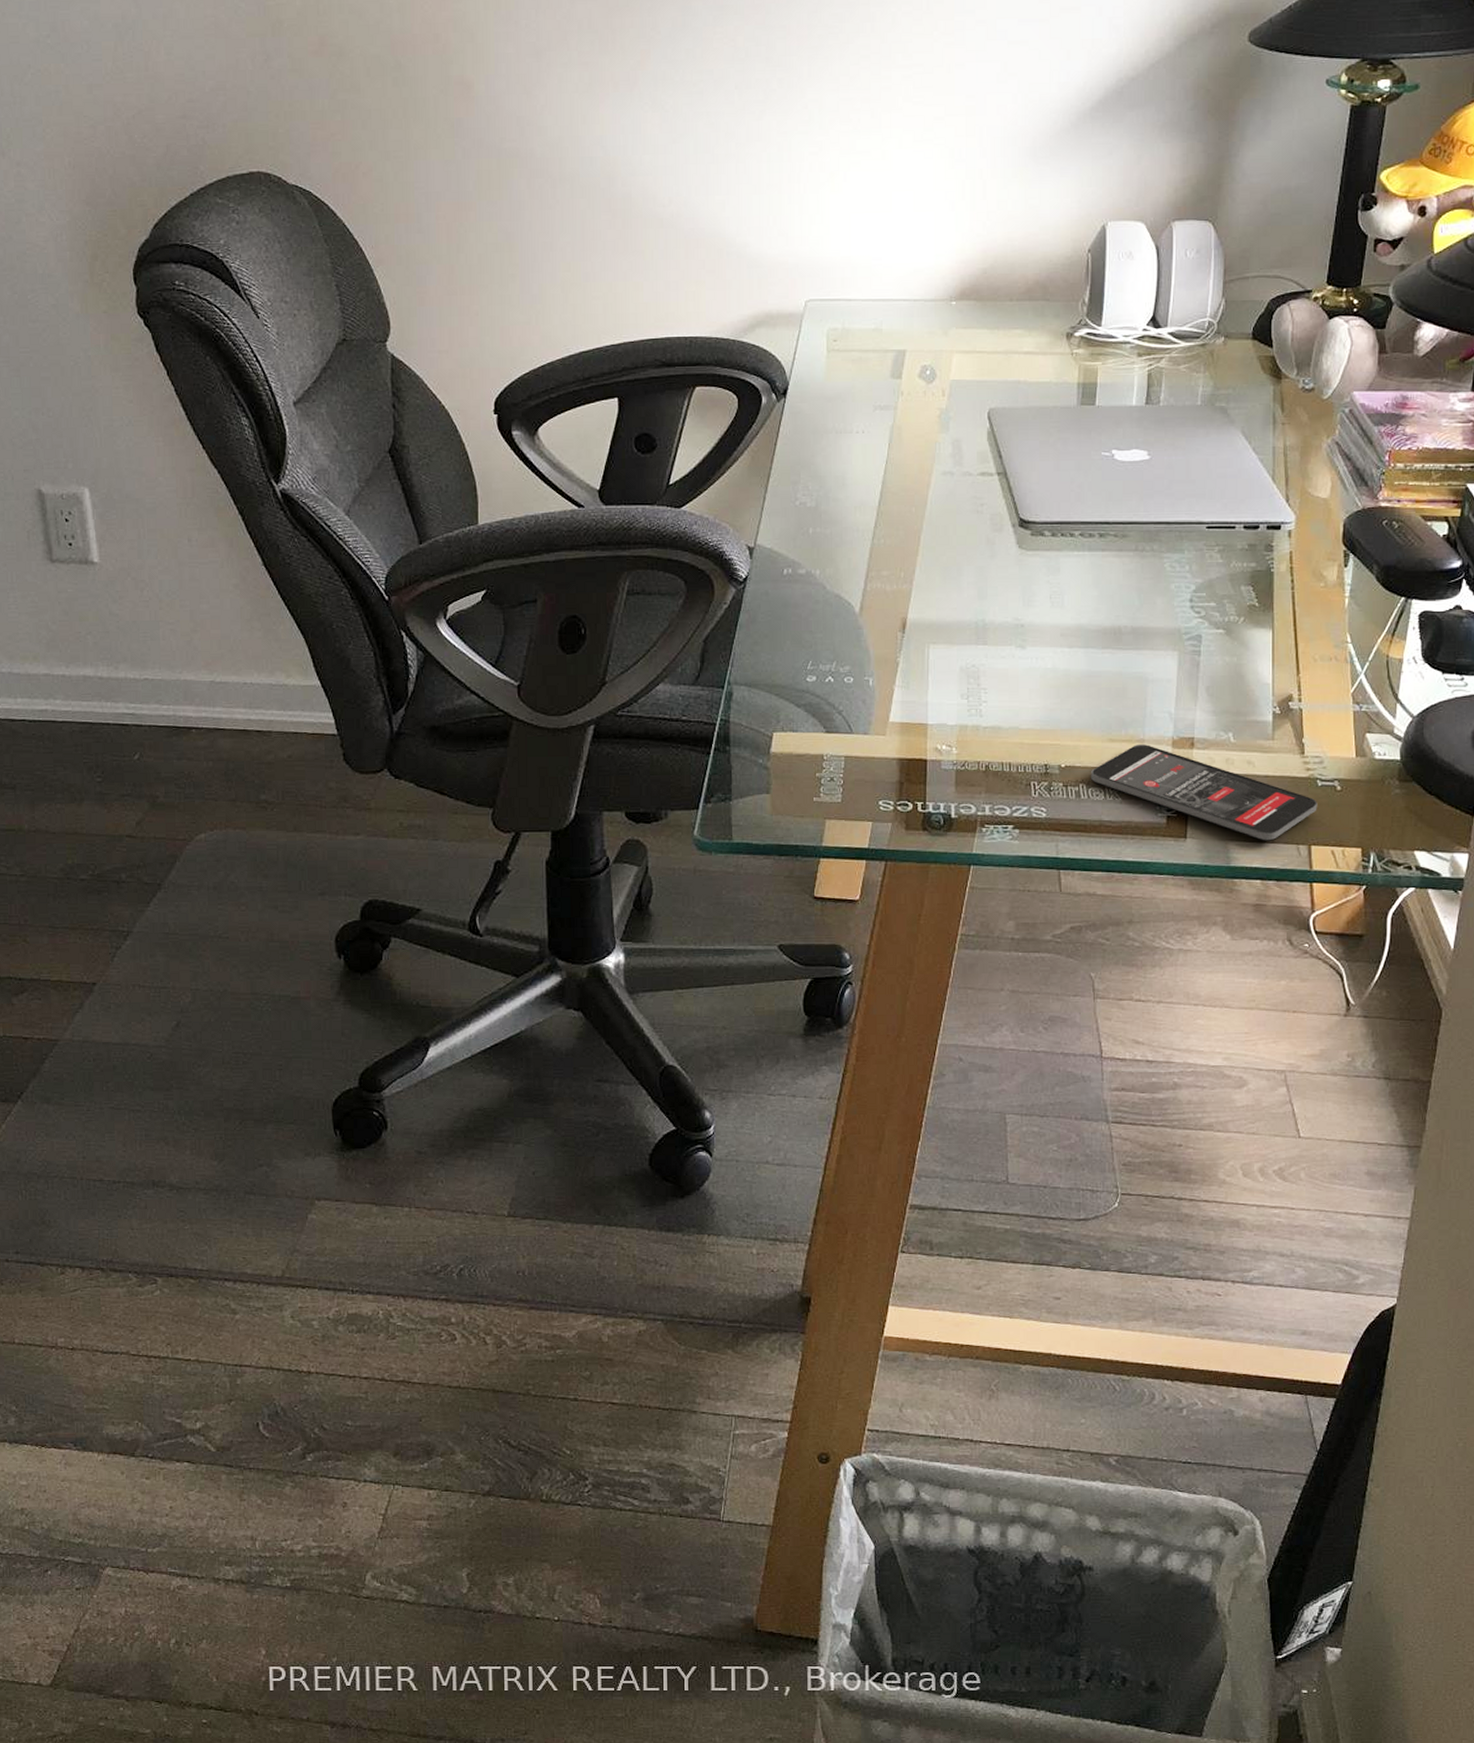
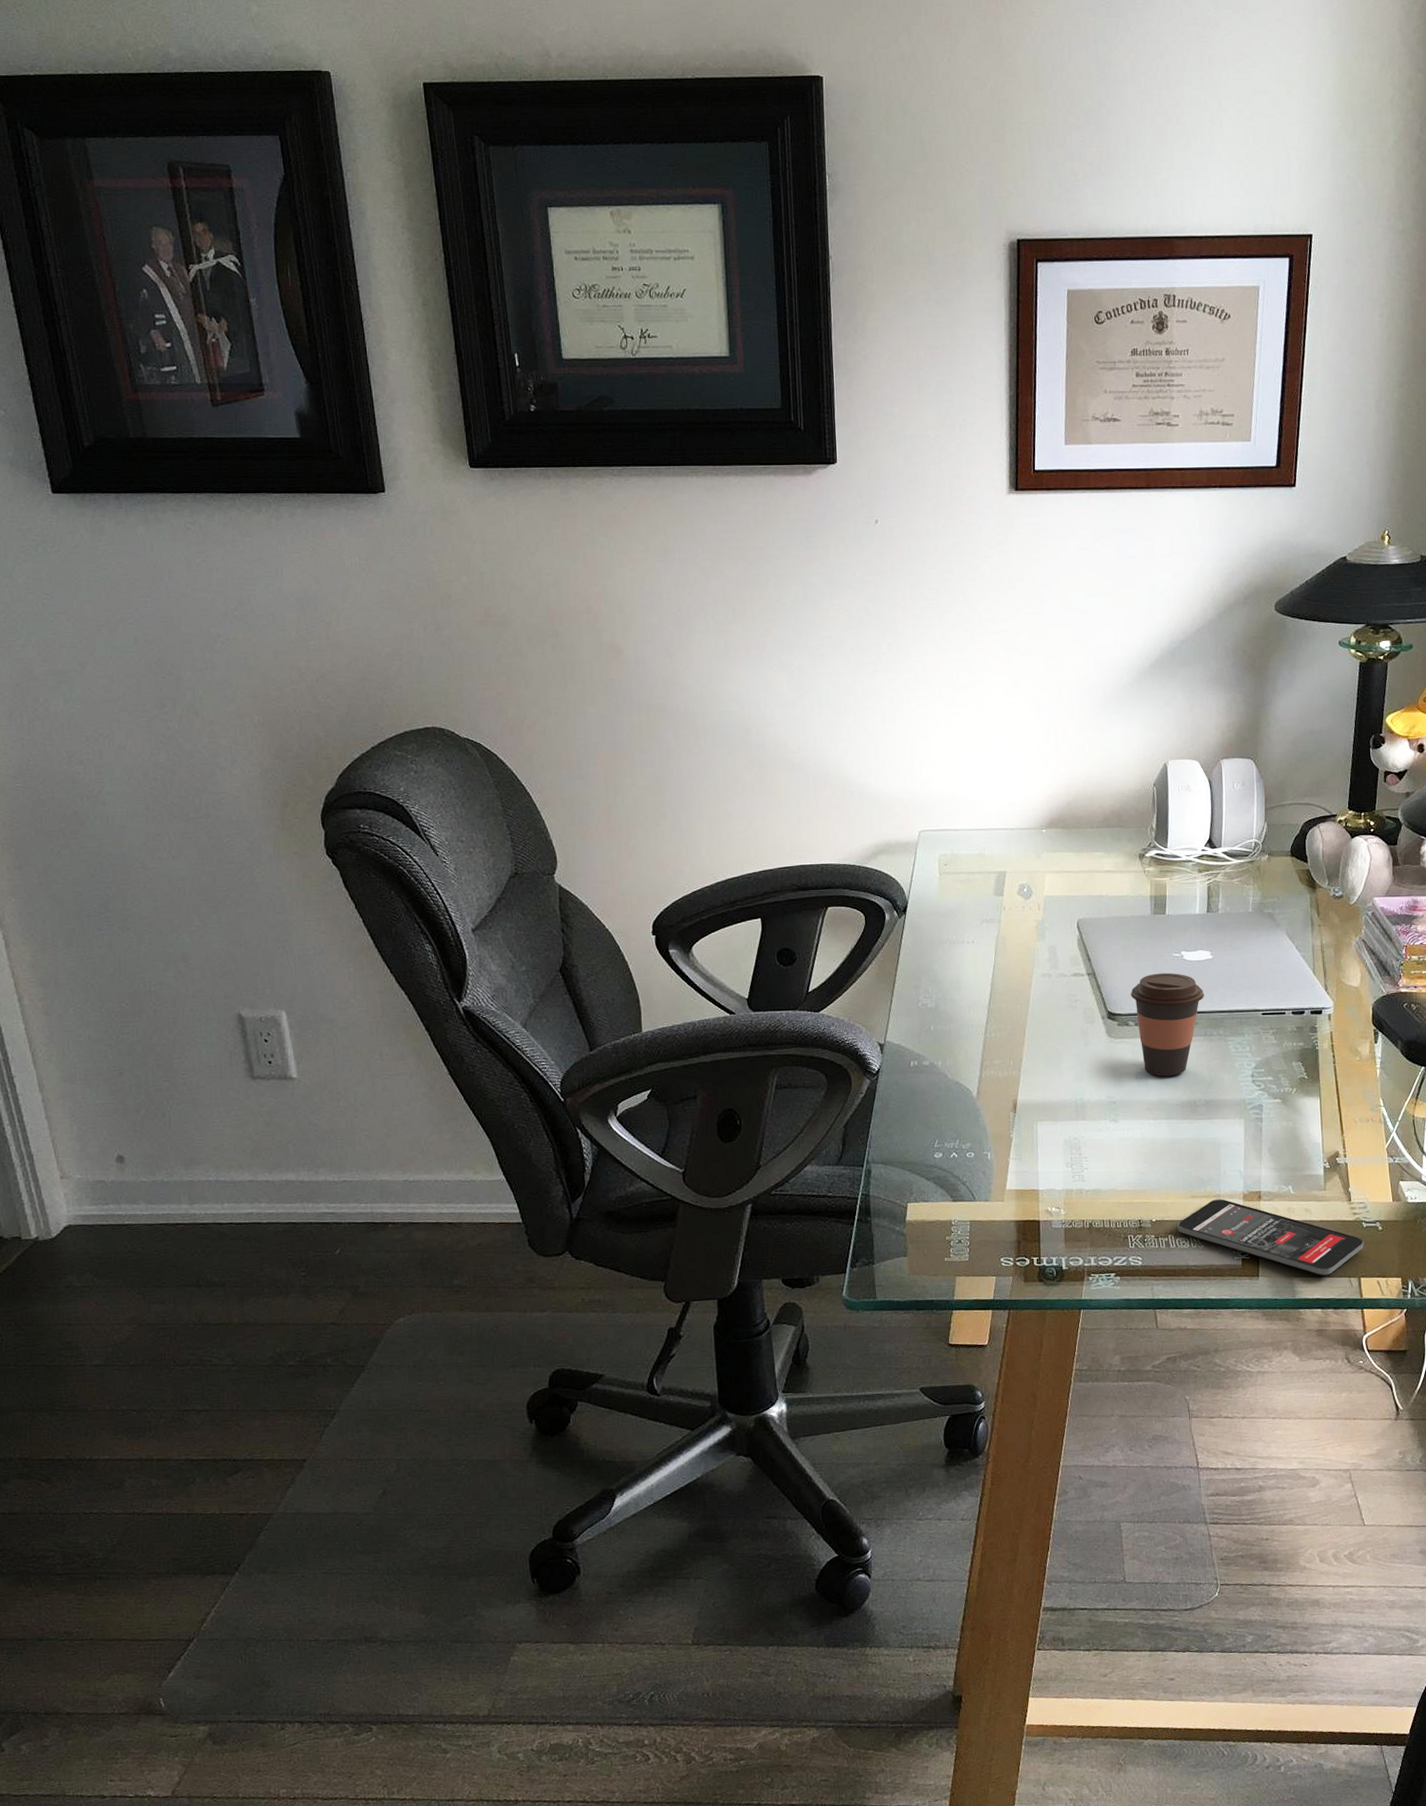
coffee cup: none [1048,475,1137,598] -> present [1131,972,1204,1077]

